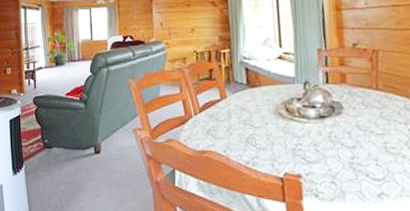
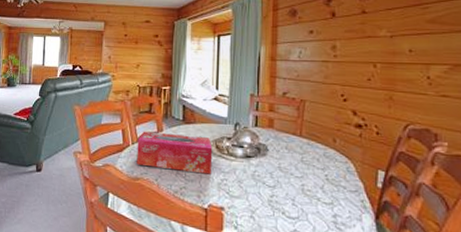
tissue box: none [200,99,284,140] -> present [137,131,213,175]

